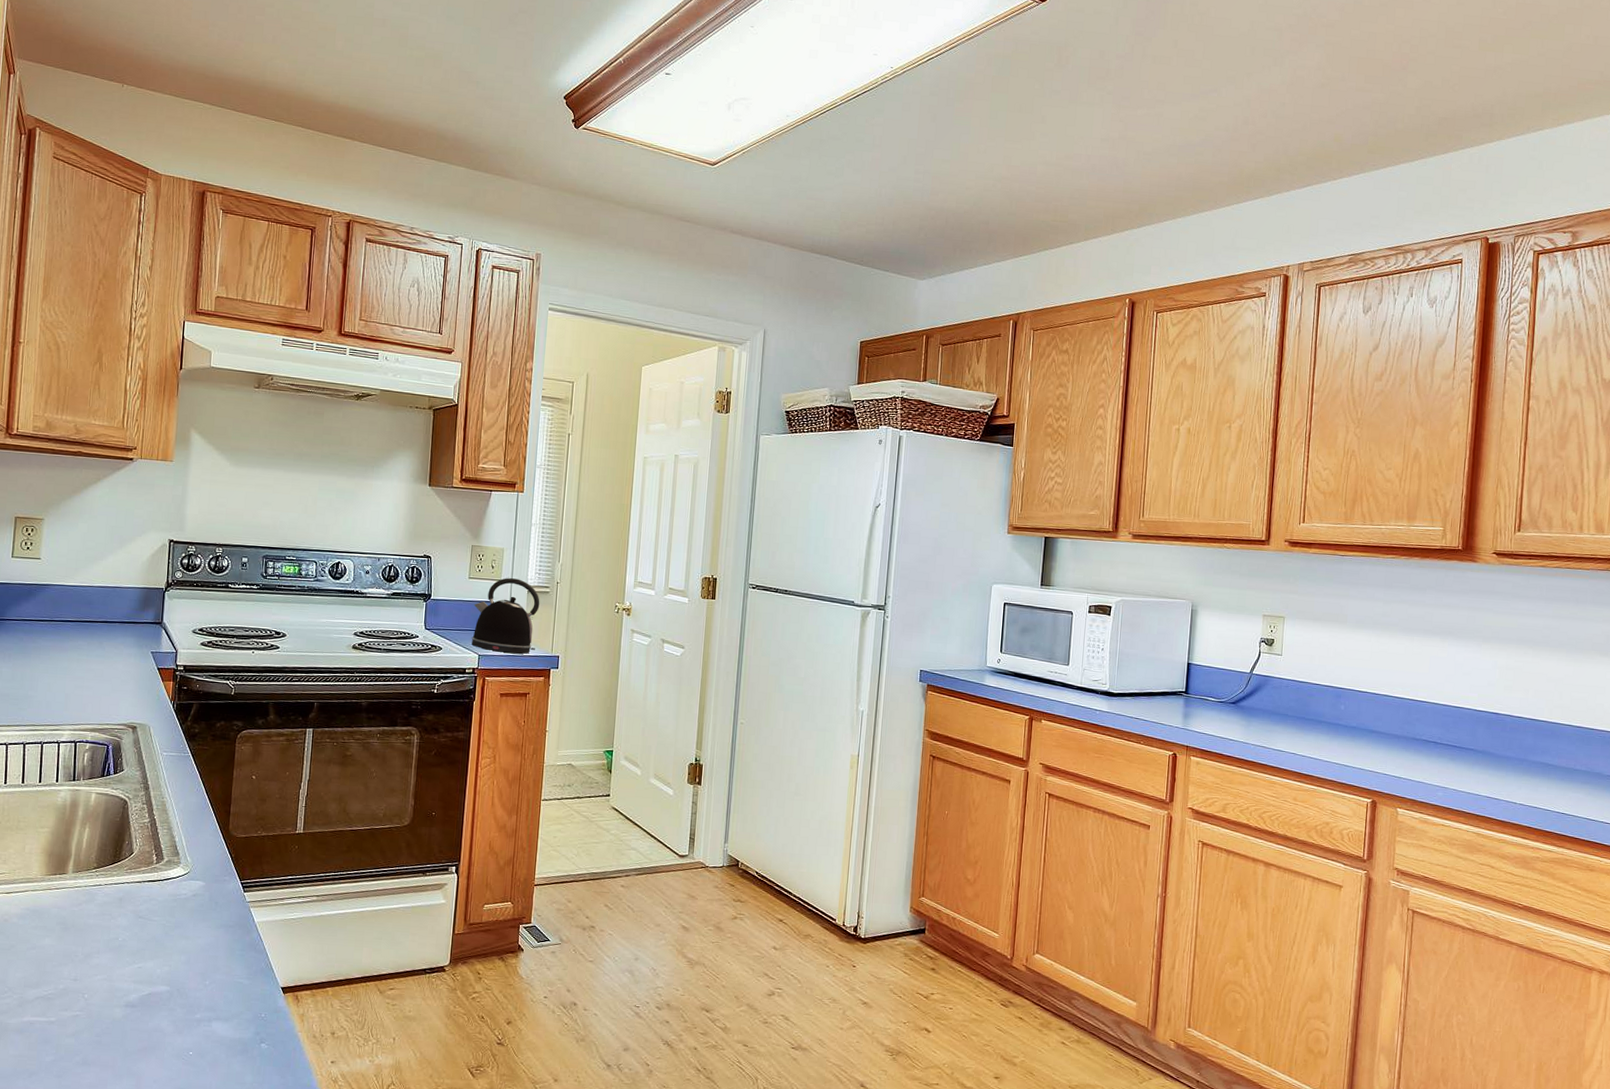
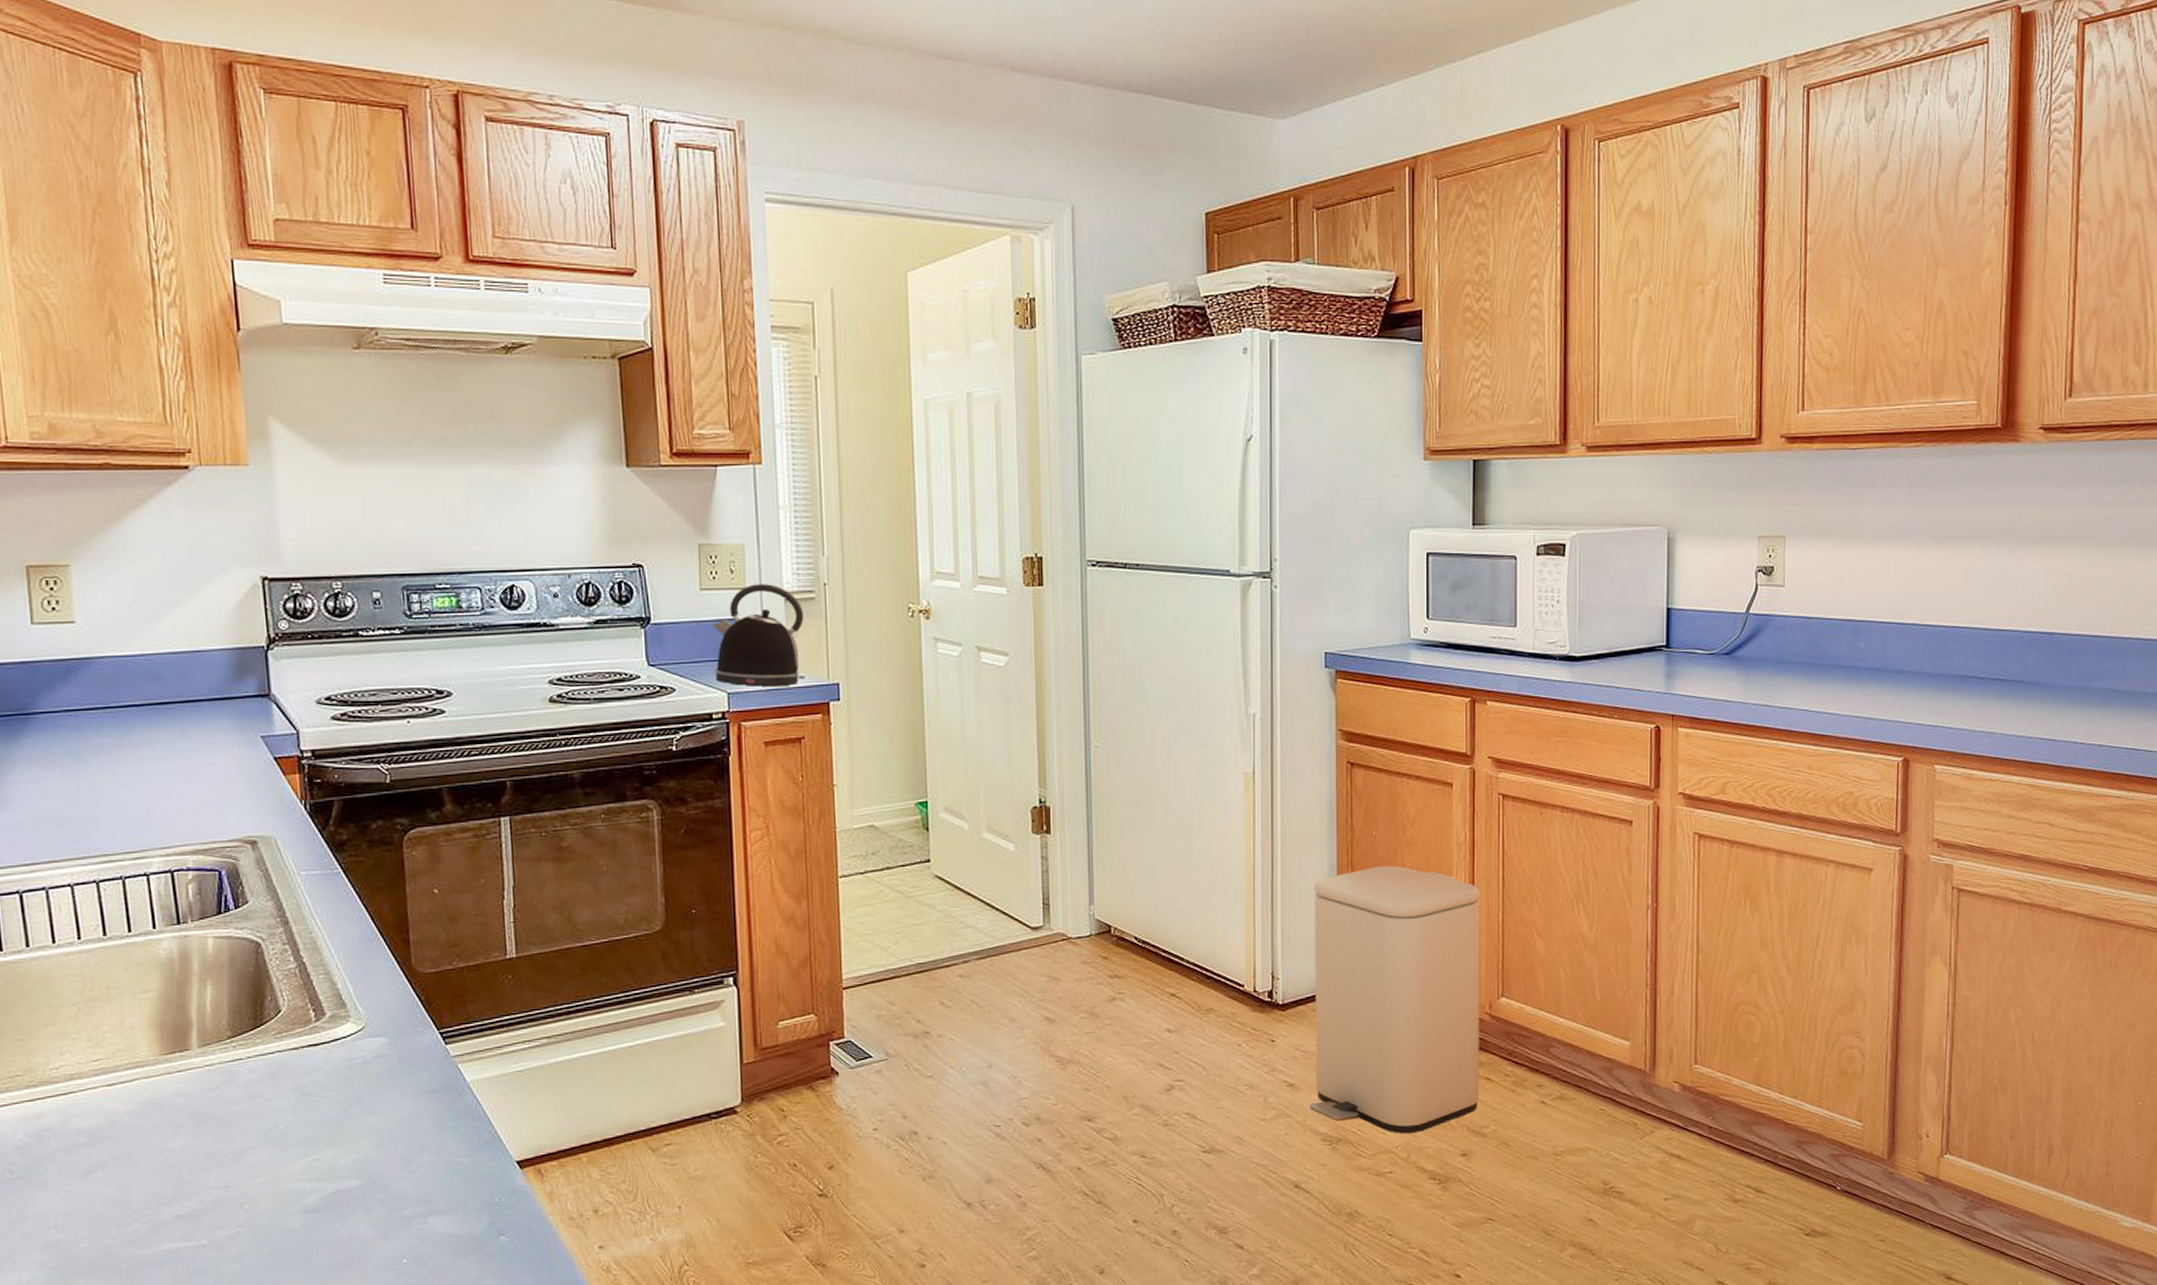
pedal bin: none [877,838,1025,1055] -> present [1309,865,1480,1134]

